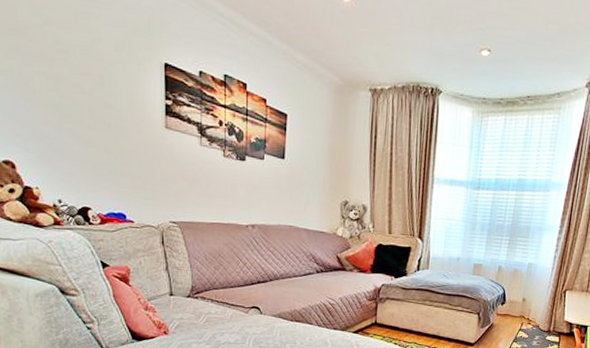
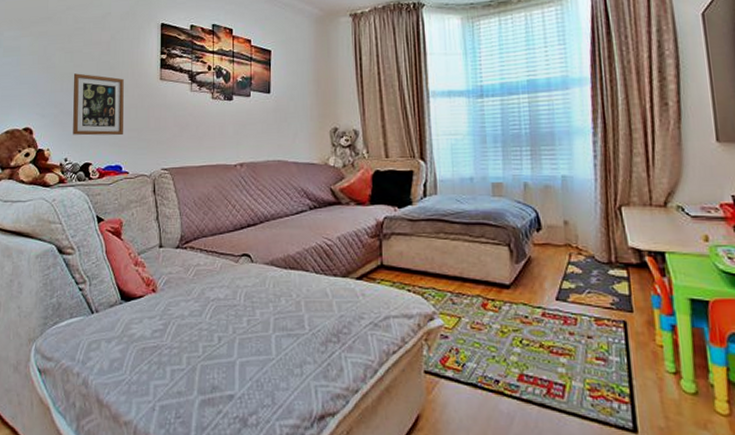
picture frame: none [60,106,125,183] -> present [73,73,124,136]

